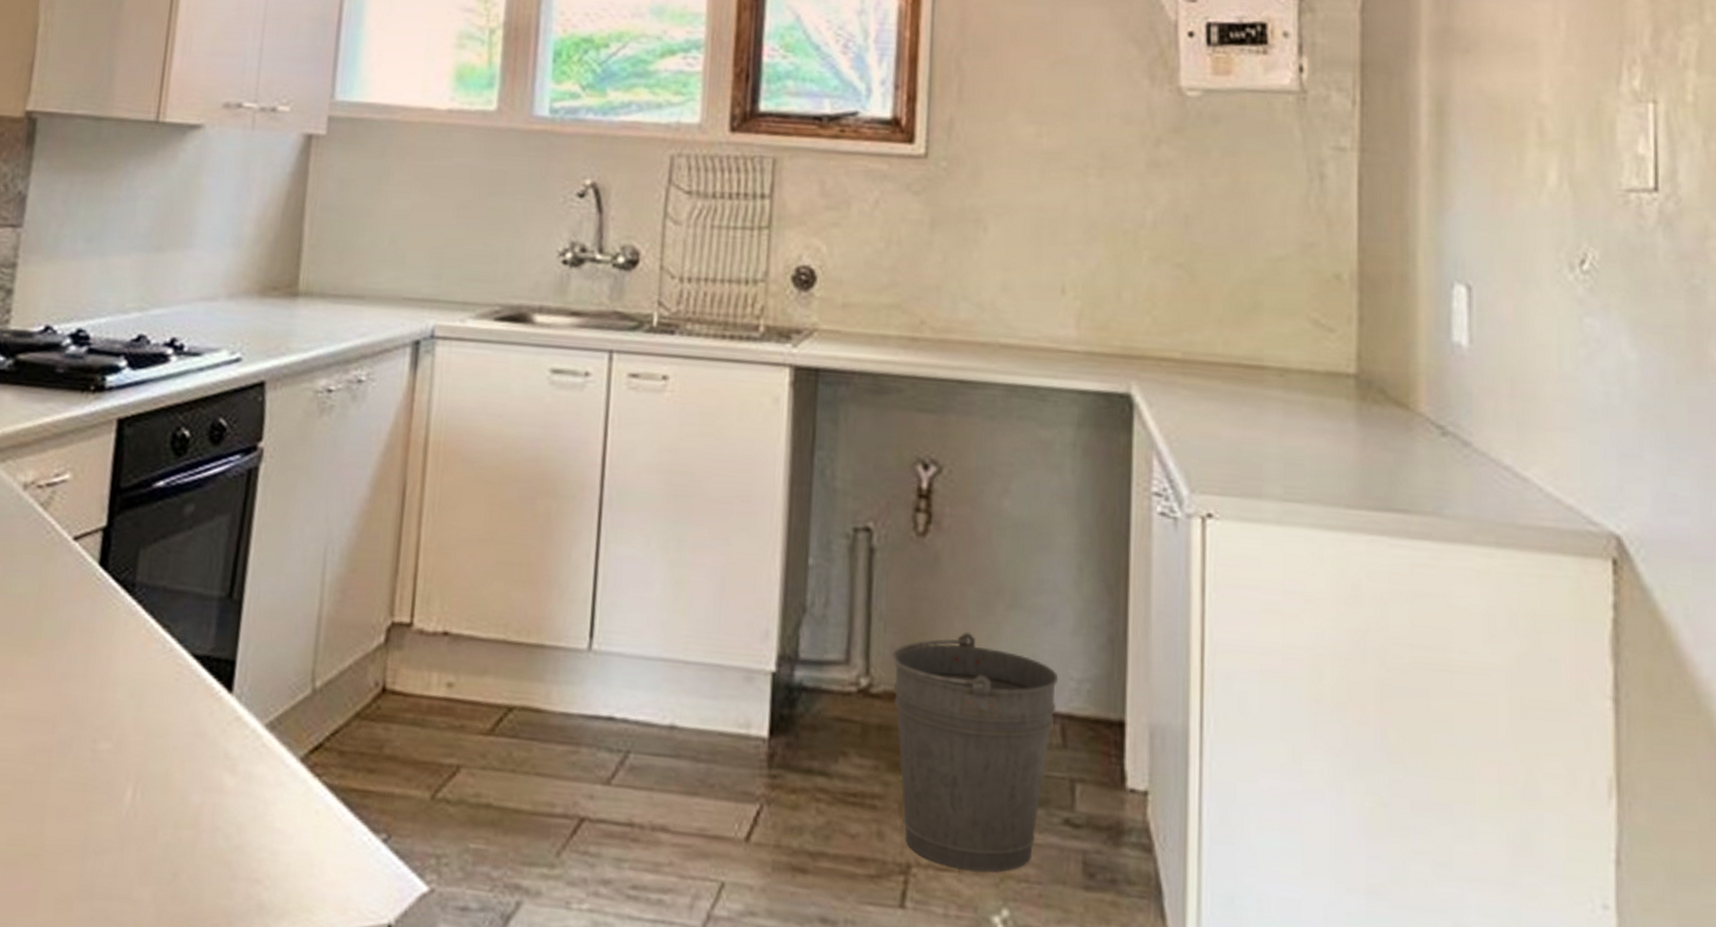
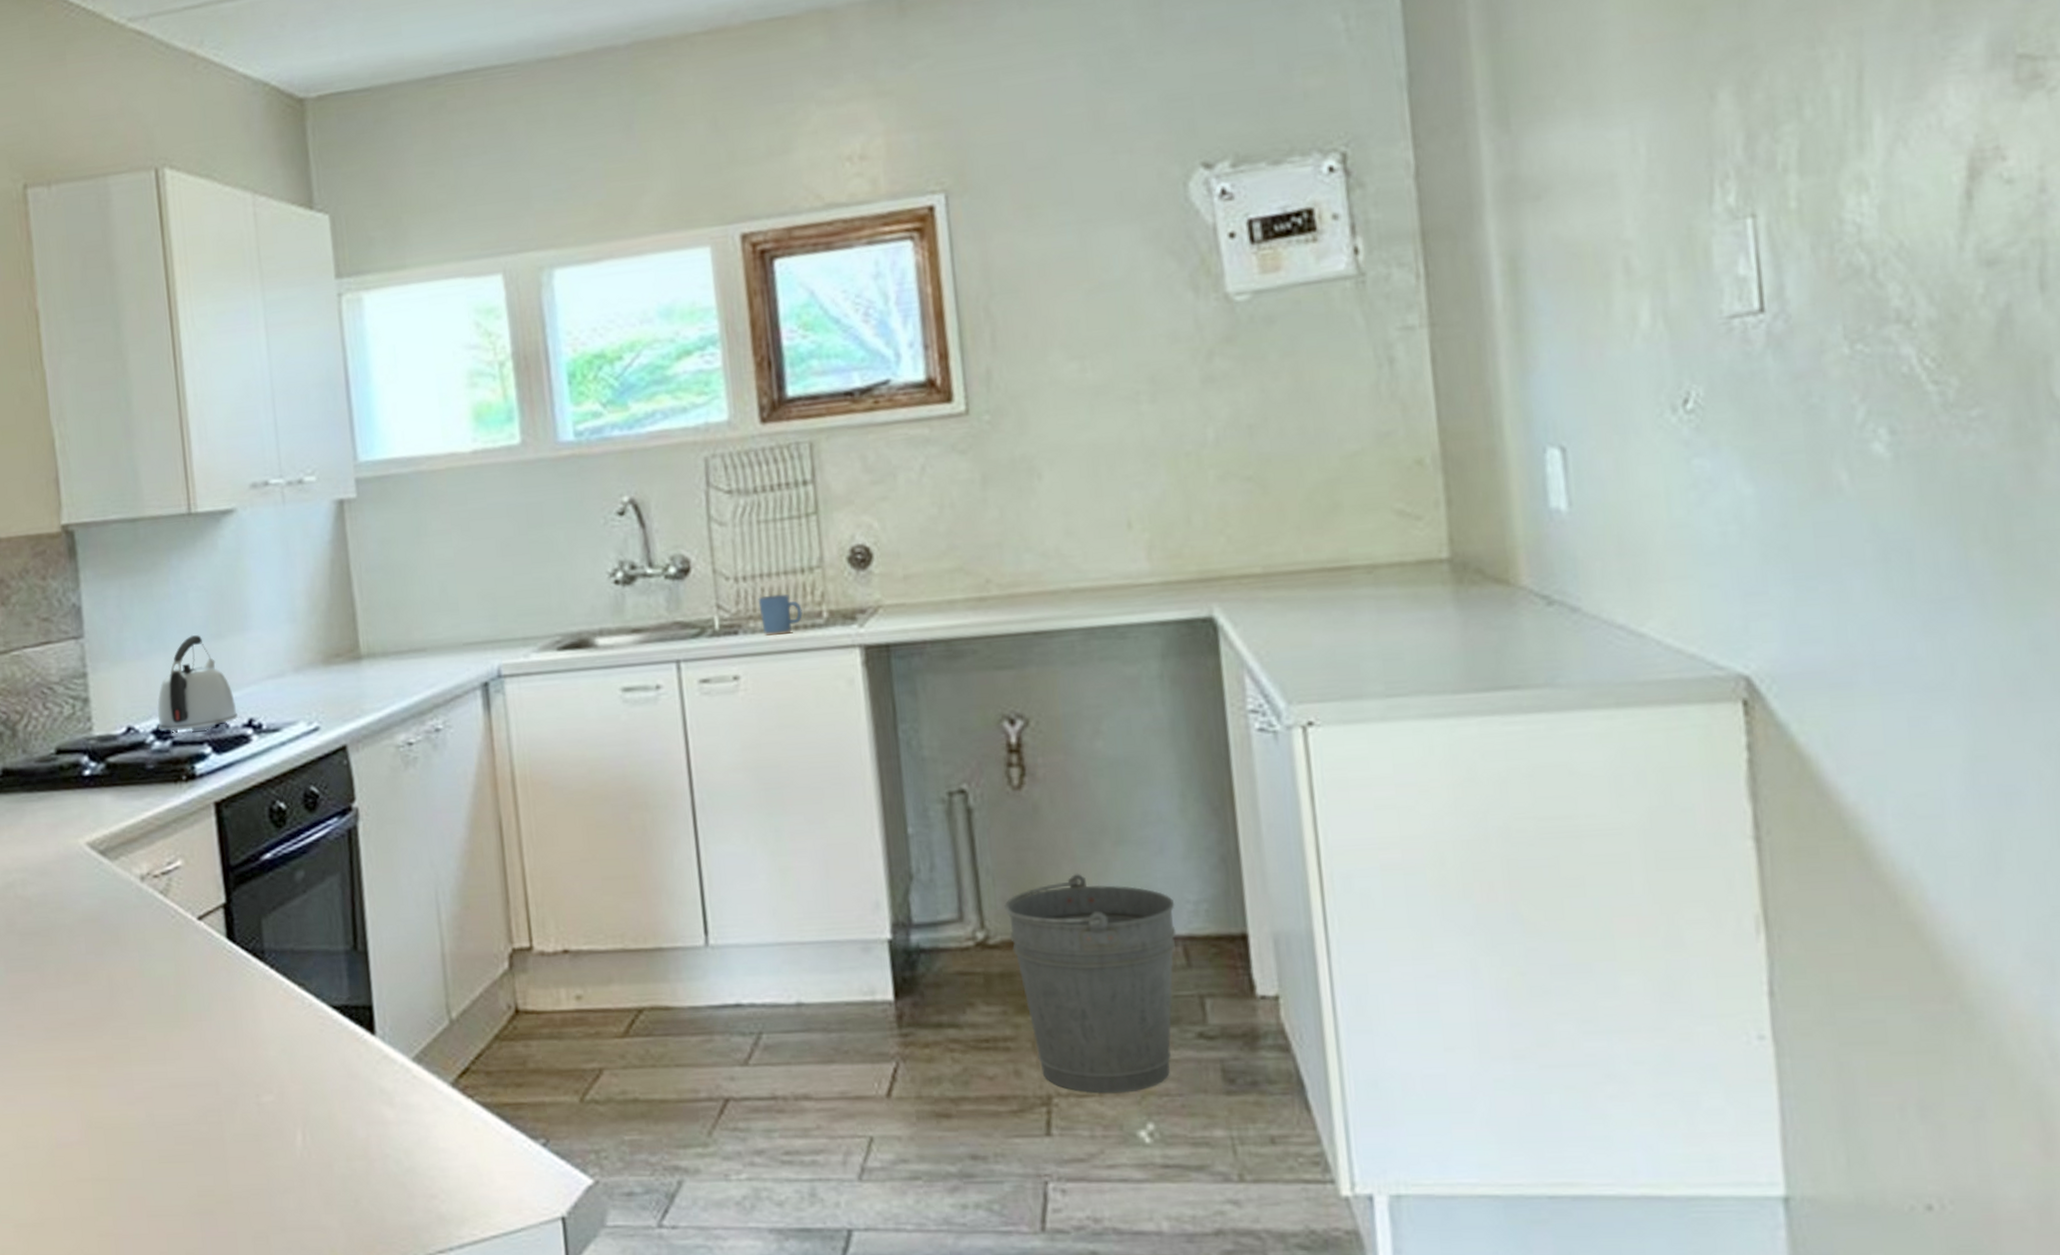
kettle: none [77,243,162,343] -> present [157,634,239,732]
mug: none [699,300,740,342] -> present [758,593,803,636]

